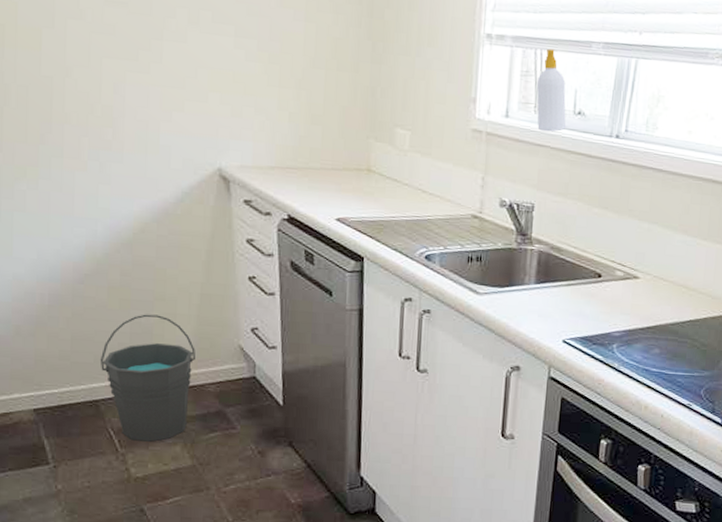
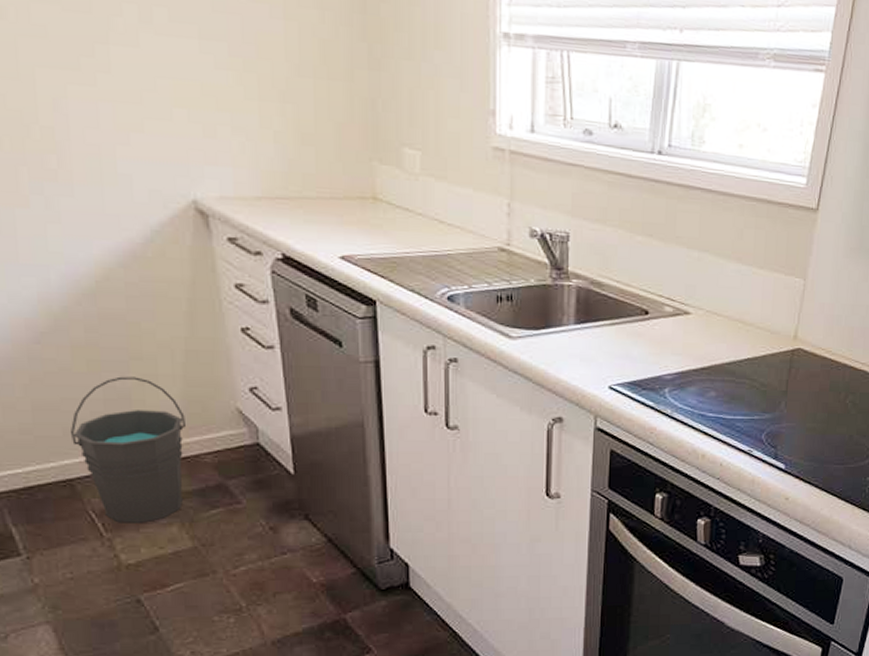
soap bottle: present [536,48,566,132] -> none [564,50,600,149]

